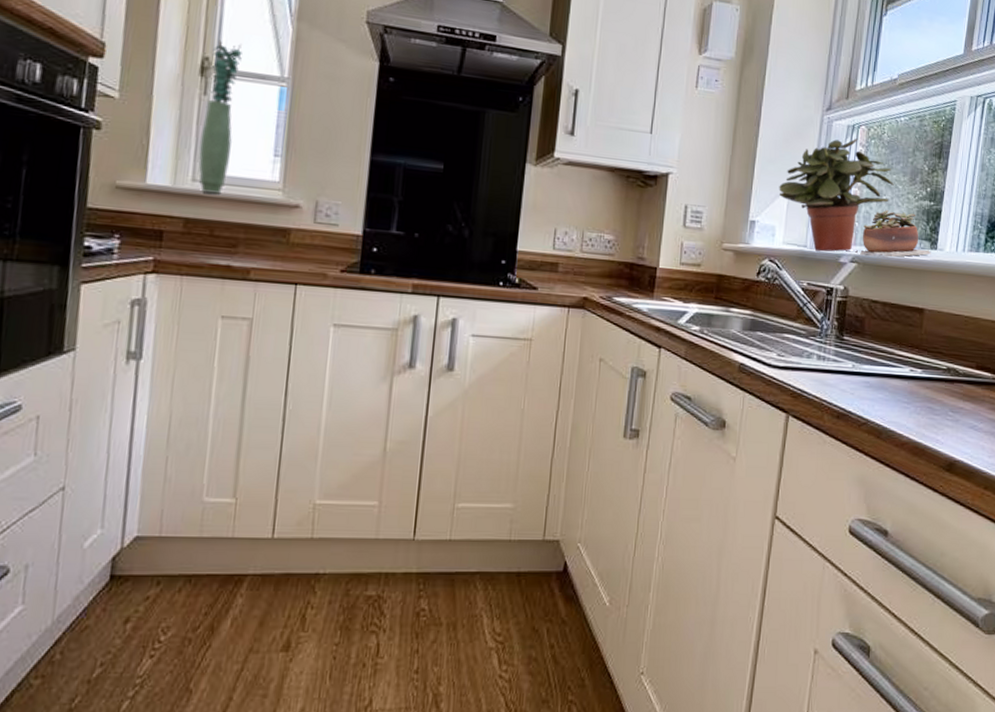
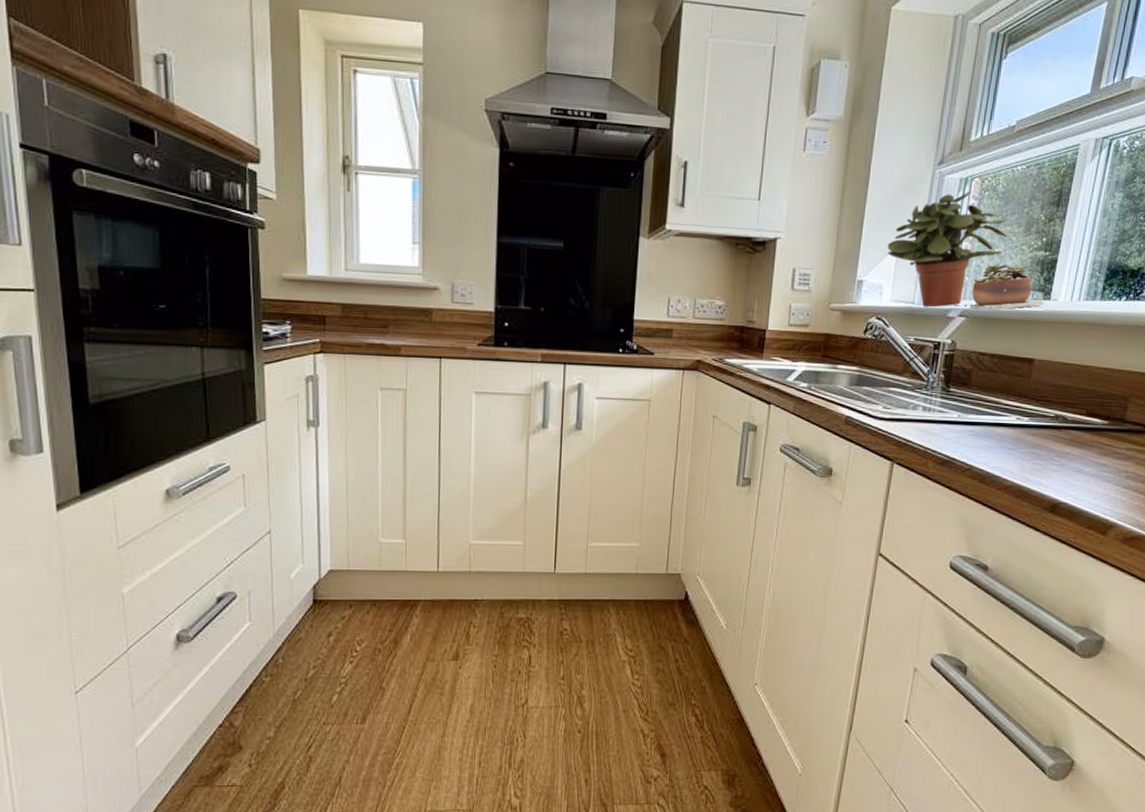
vase: present [198,39,242,194] -> none [348,138,377,281]

